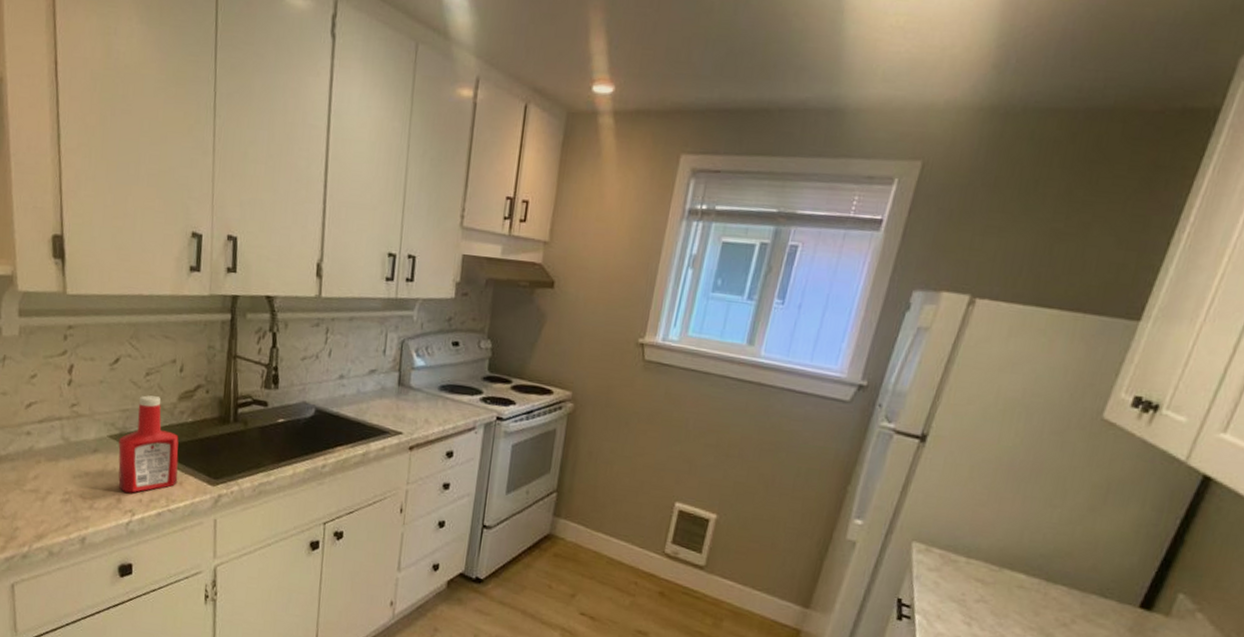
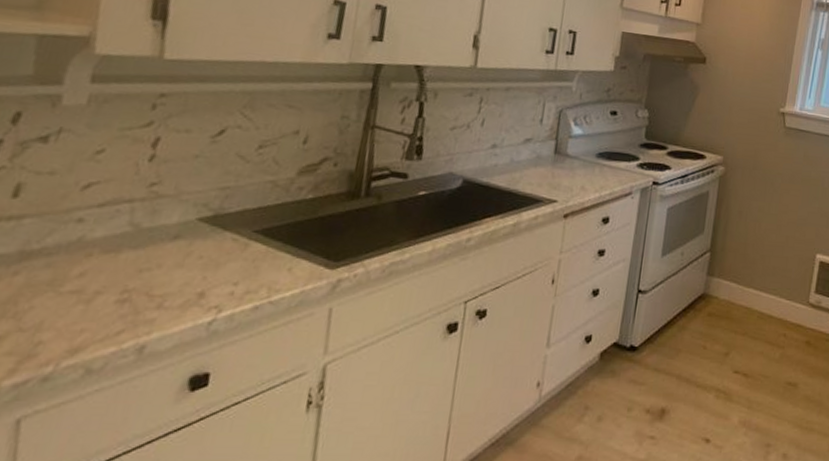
ketchup bottle: present [118,395,179,493] -> none [204,170,294,285]

